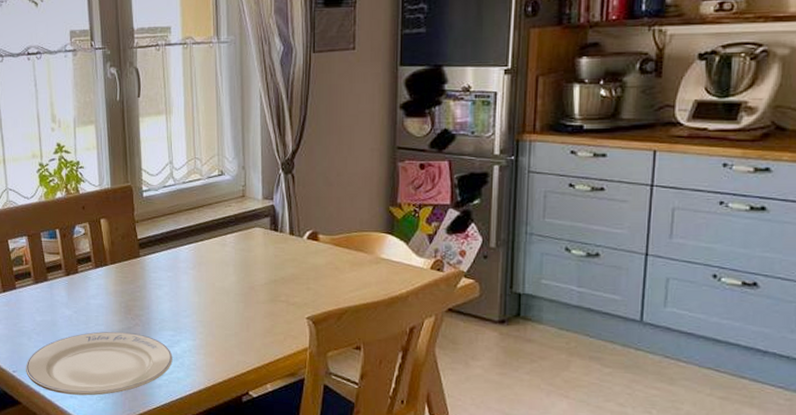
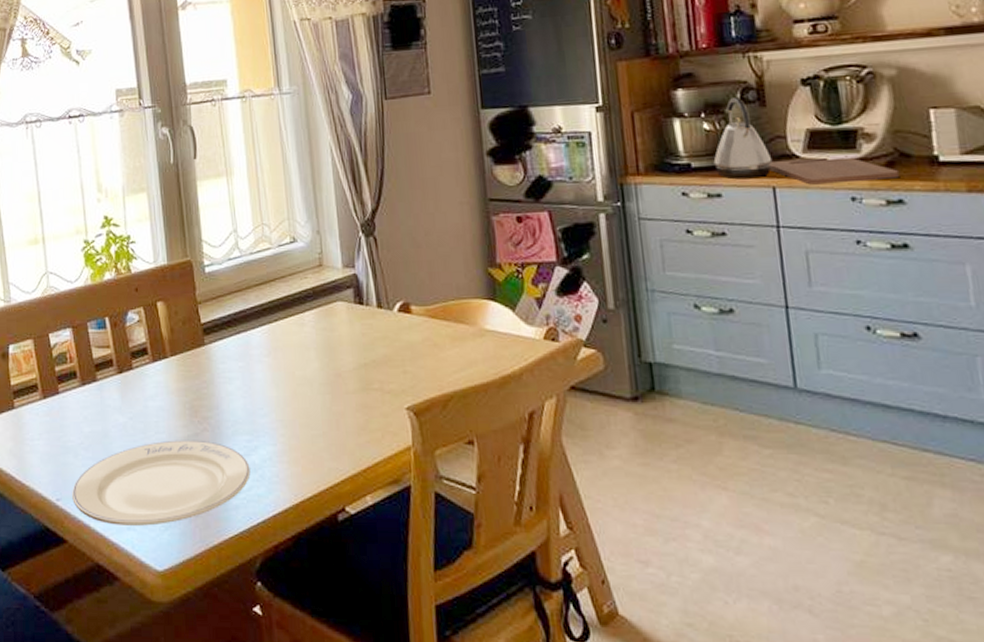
kettle: none [604,68,658,142] -> present [713,97,773,180]
cutting board: none [653,126,772,150] -> present [768,156,900,185]

